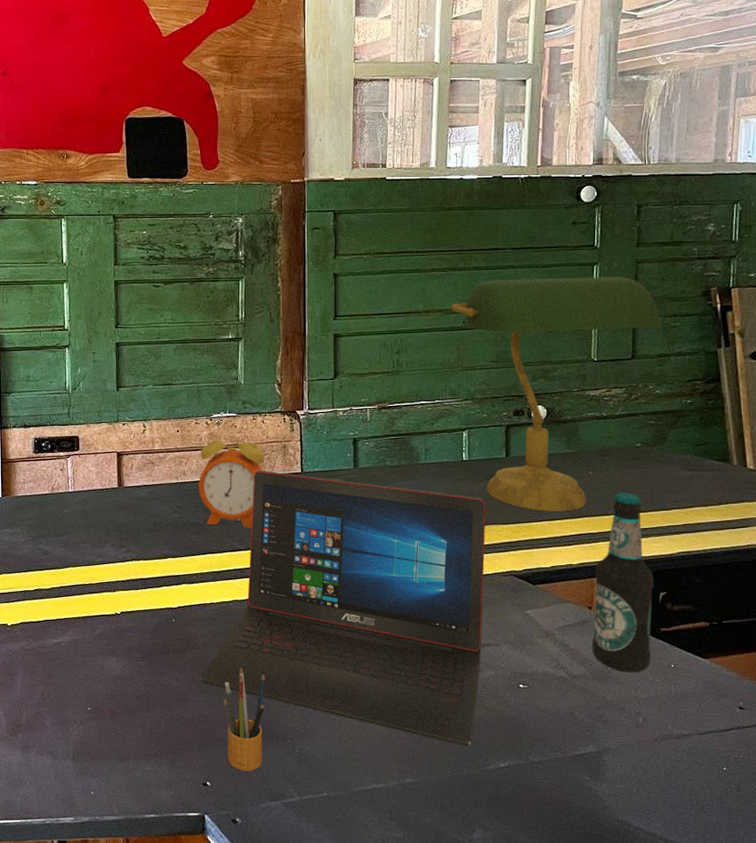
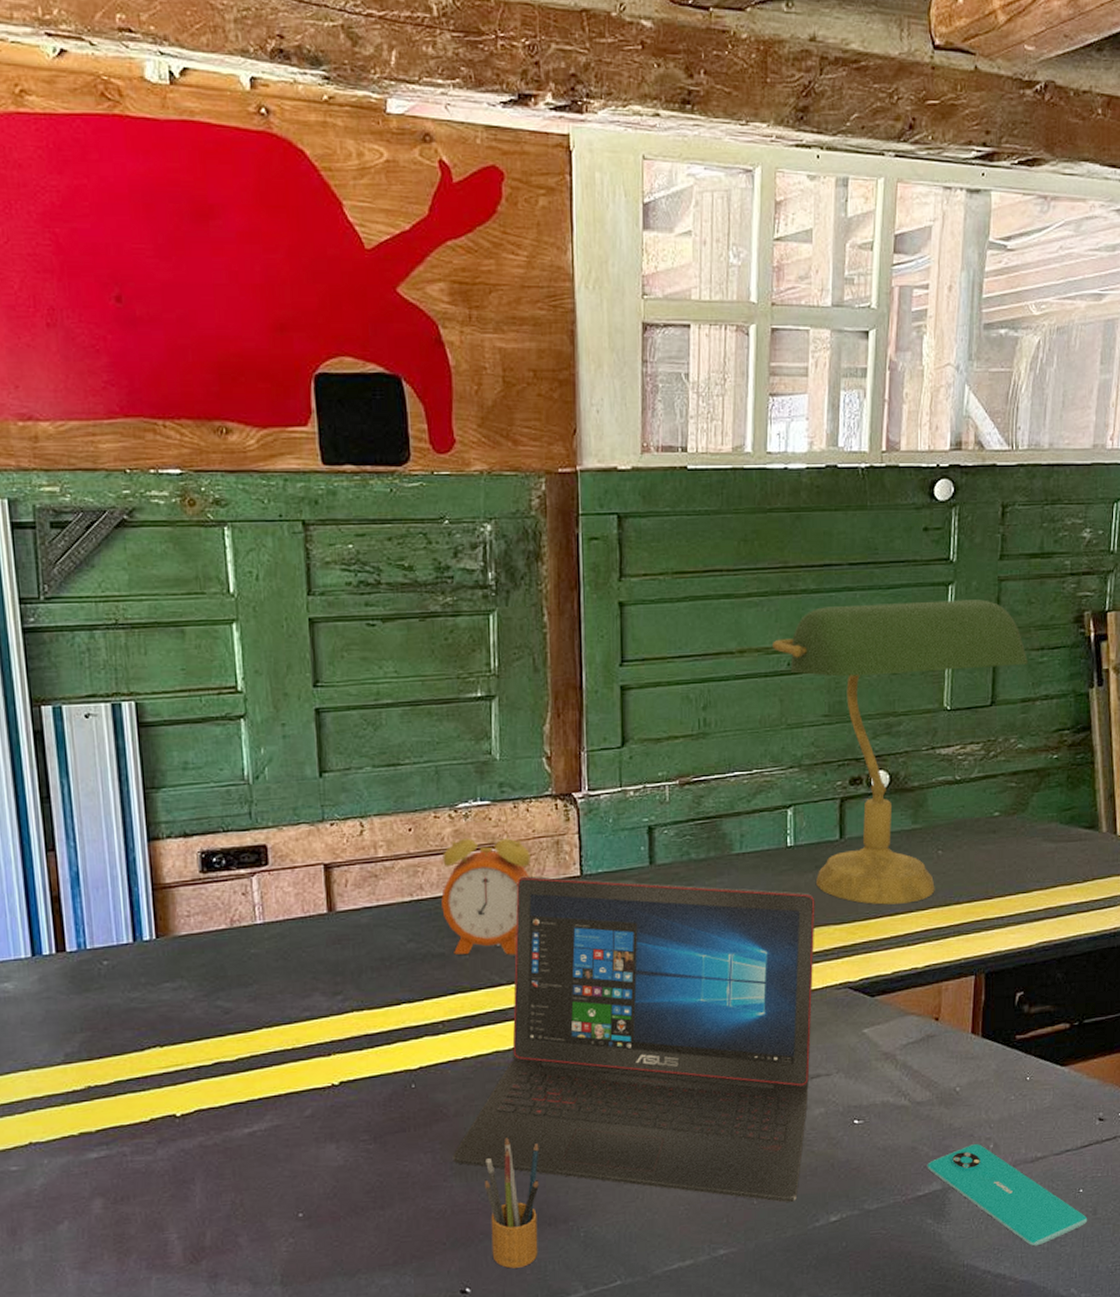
smartphone: none [583,717,732,813] -> present [927,1144,1088,1247]
bottle: present [592,493,654,673] -> none [938,874,1010,1092]

